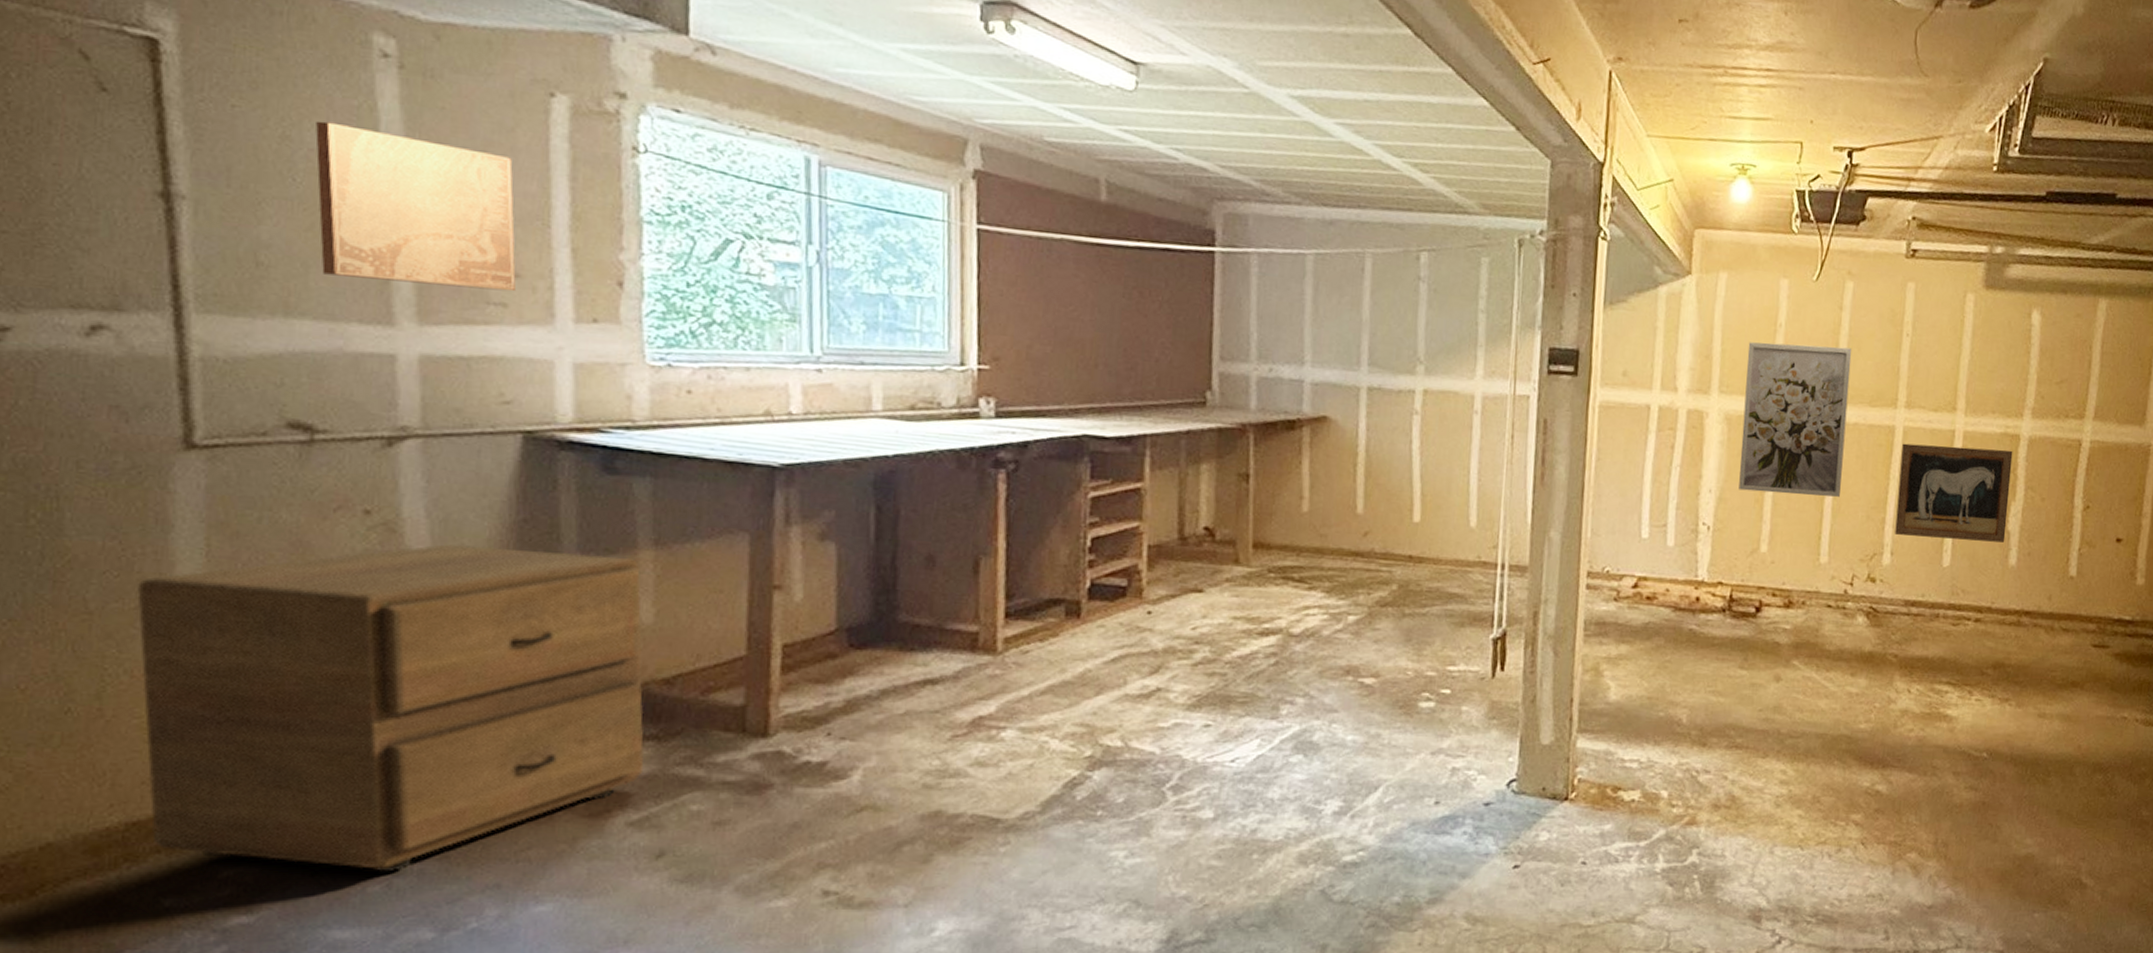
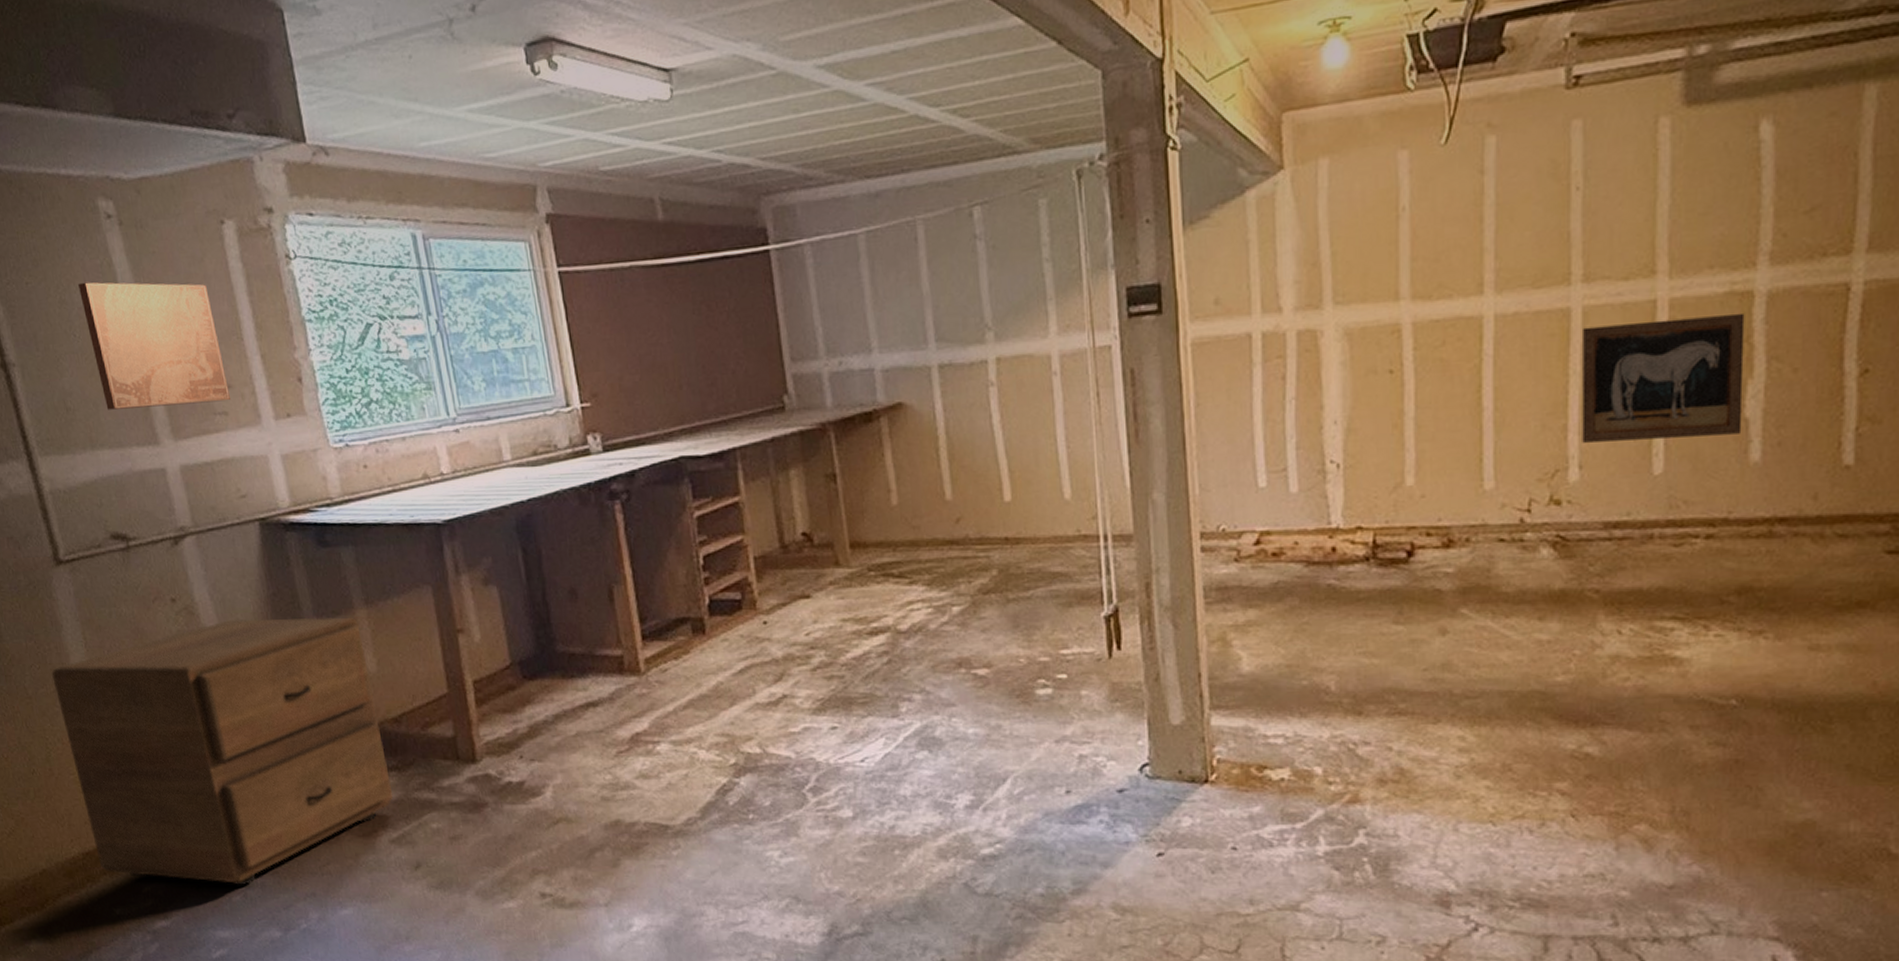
wall art: present [1739,342,1852,497] -> none [1364,220,1503,417]

